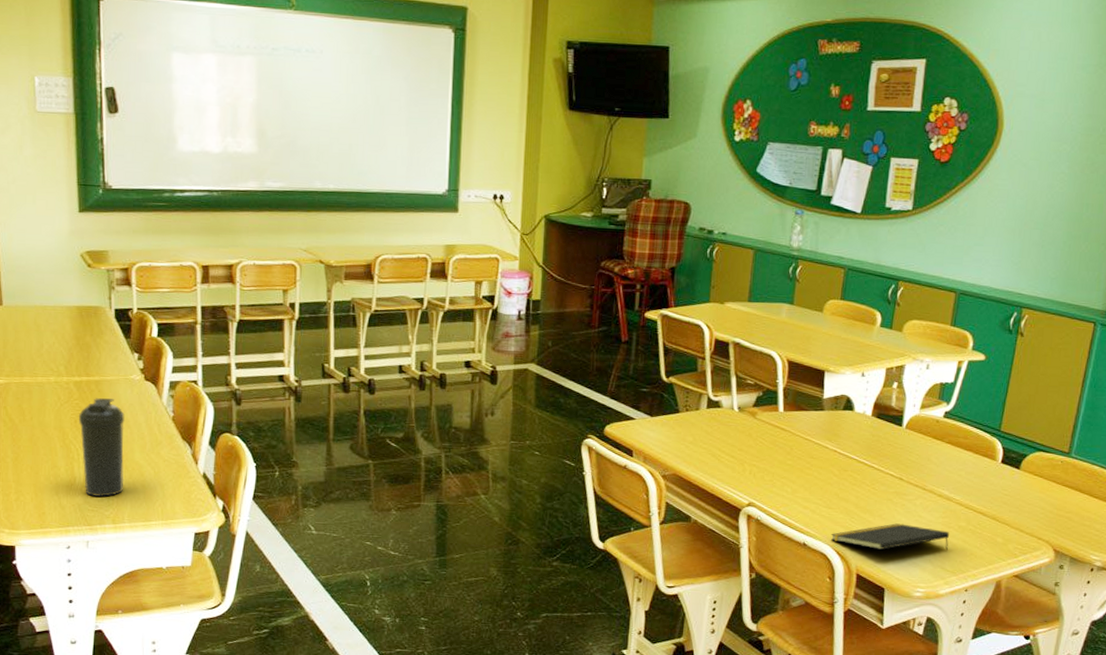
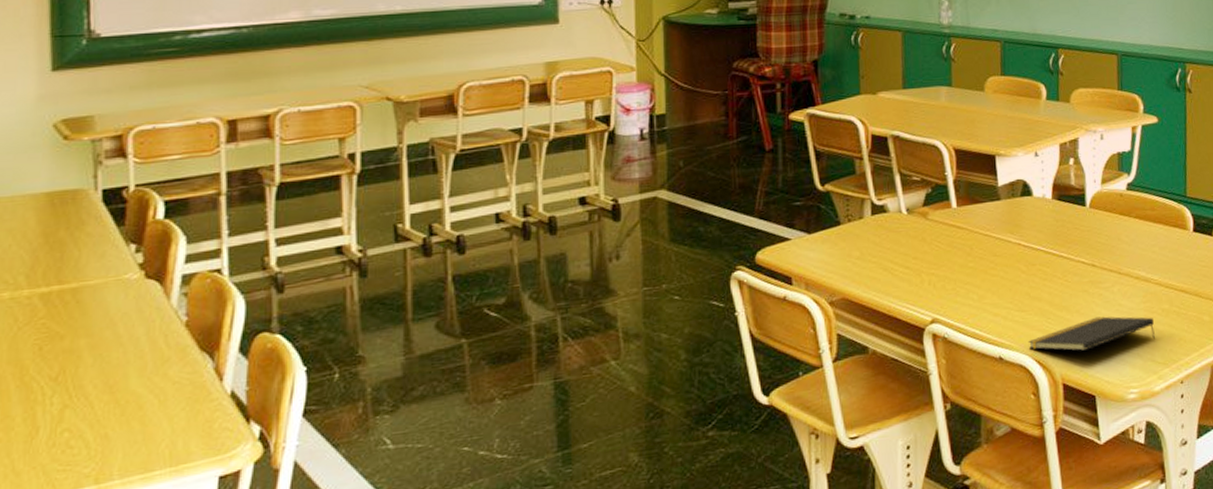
water bottle: present [78,398,125,498] -> none [44,310,115,450]

